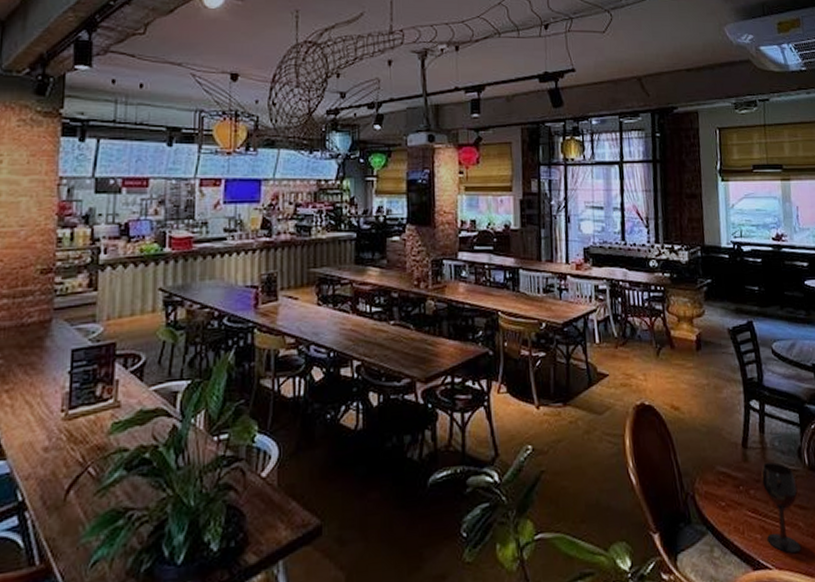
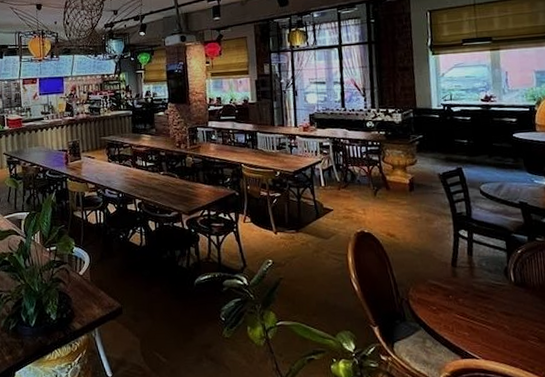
wine glass: present [760,461,802,554] -> none [468,278,507,349]

